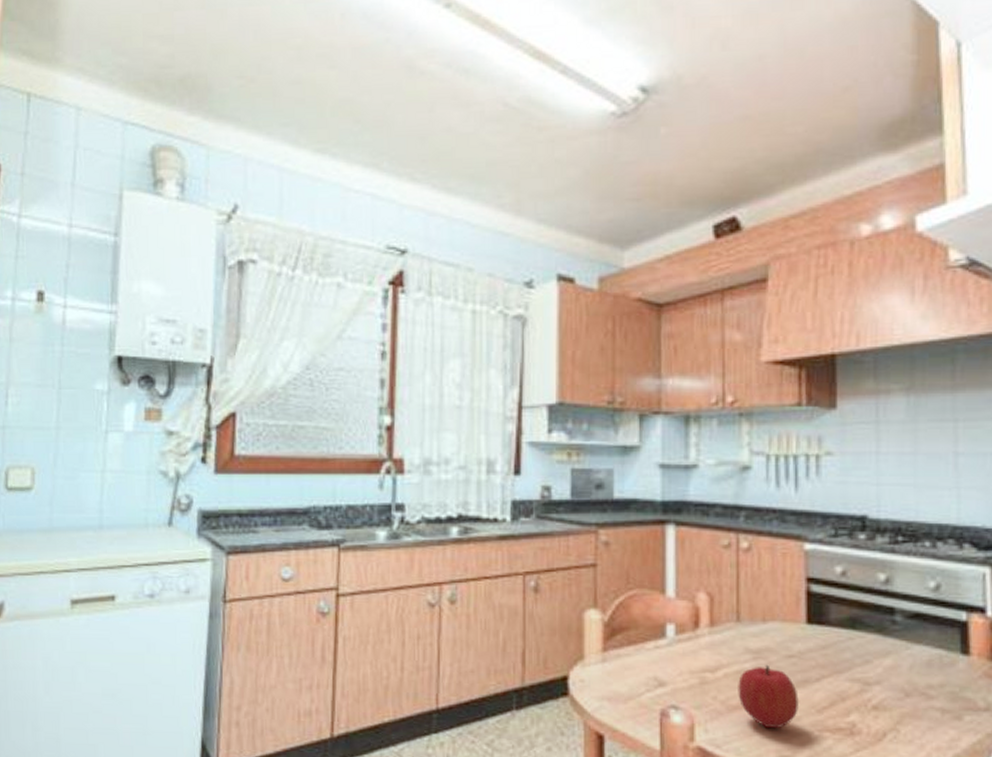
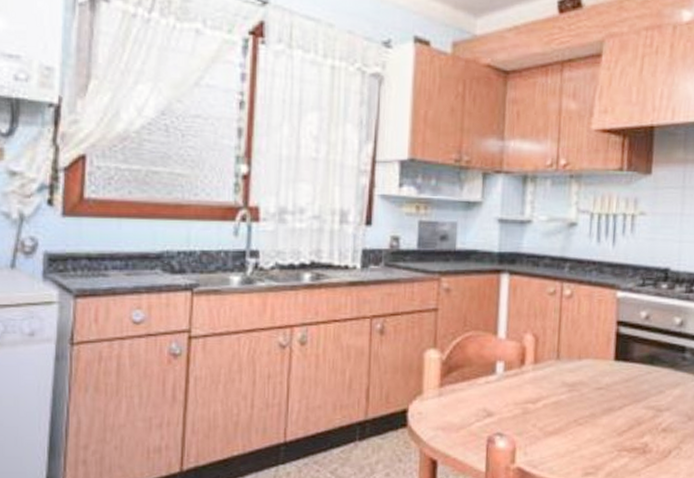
fruit: present [738,664,799,729] -> none [554,396,604,450]

